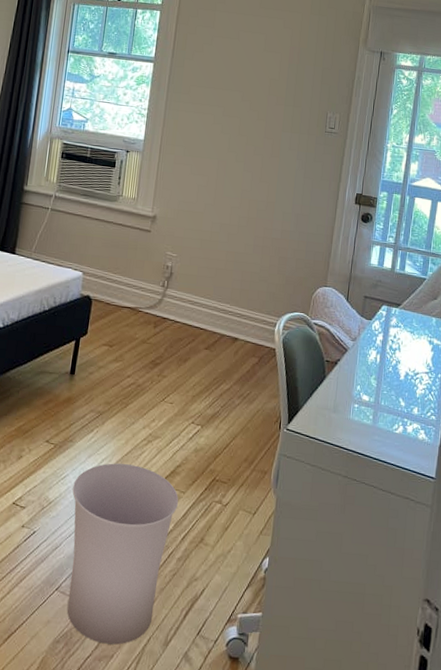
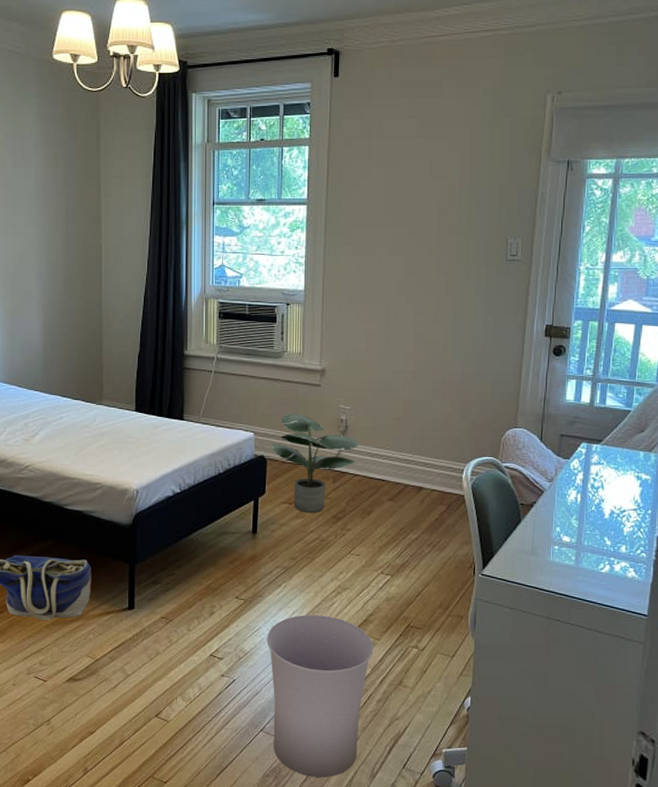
potted plant: none [97,255,183,357] -> present [270,413,361,513]

